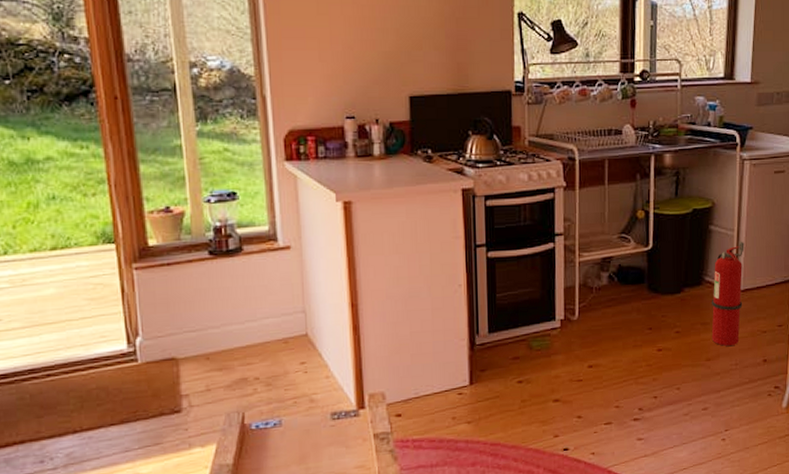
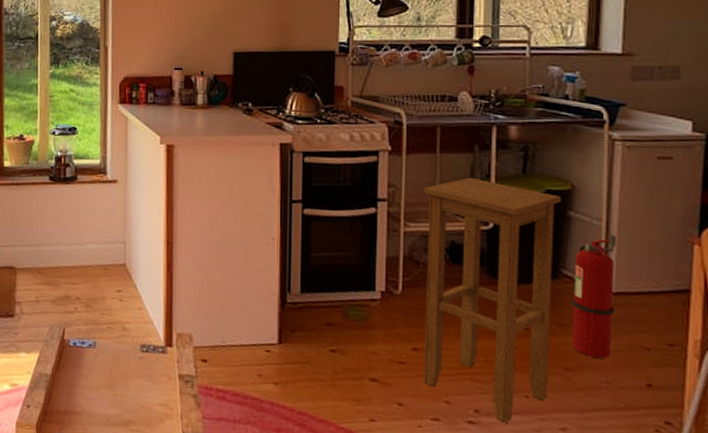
stool: none [594,204,705,414] -> present [423,177,562,423]

